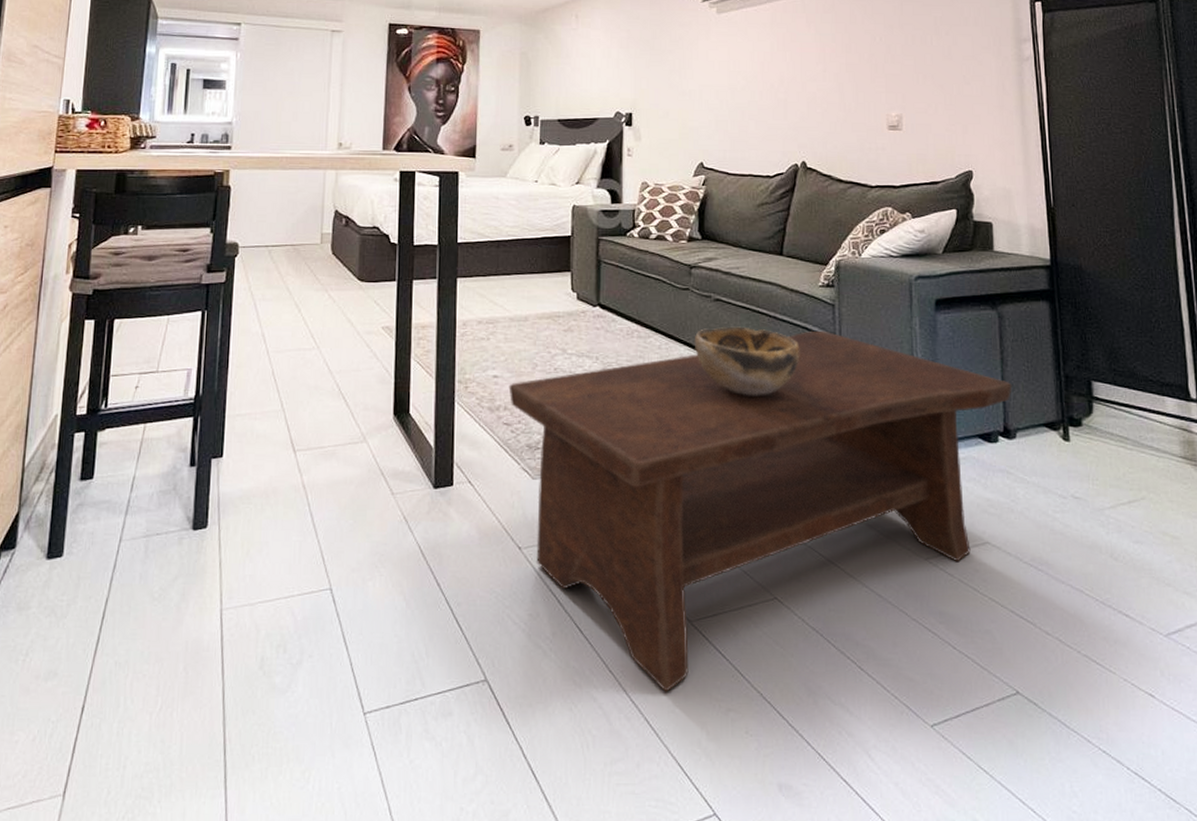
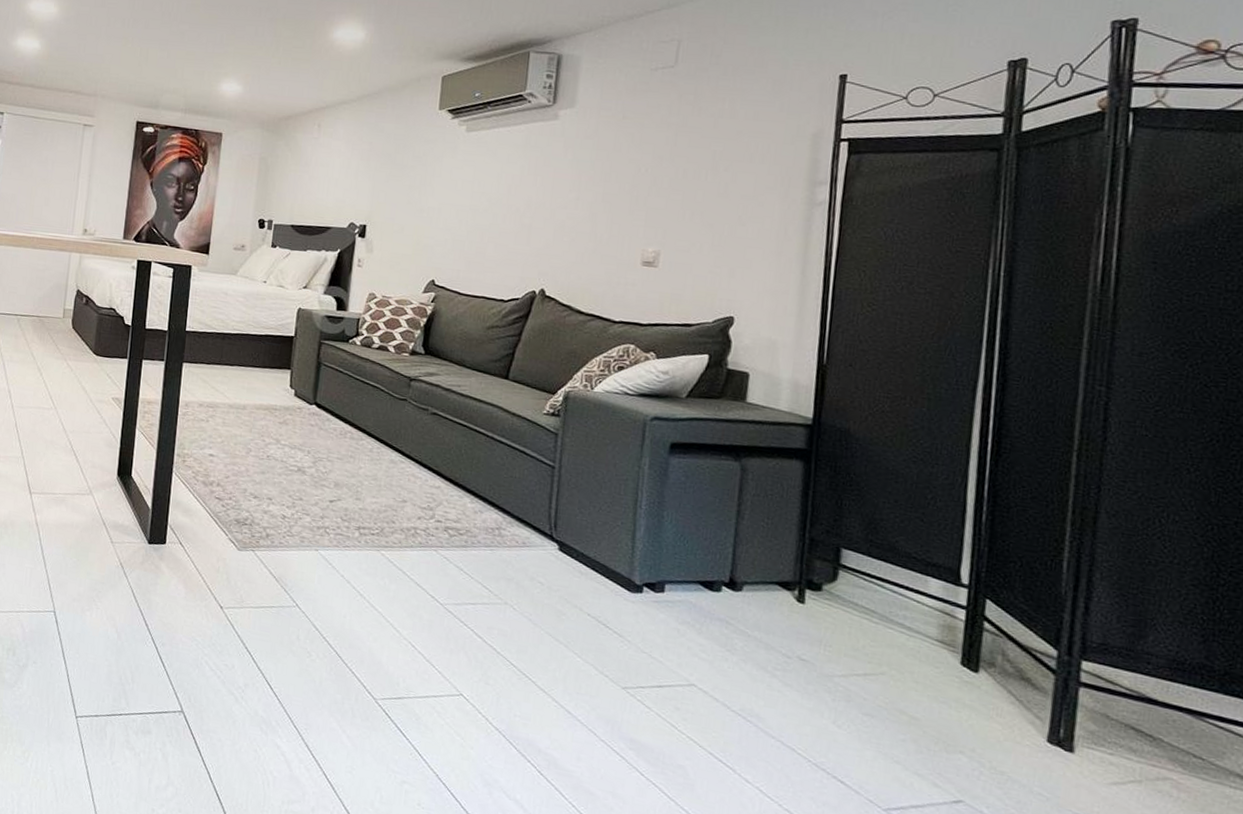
coffee table: present [509,330,1012,692] -> none [223,455,746,755]
decorative bowl: present [694,326,800,396] -> none [406,439,515,510]

